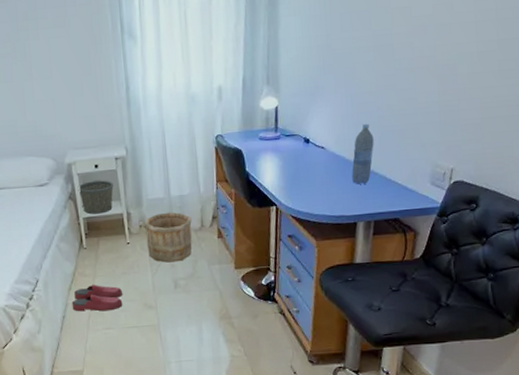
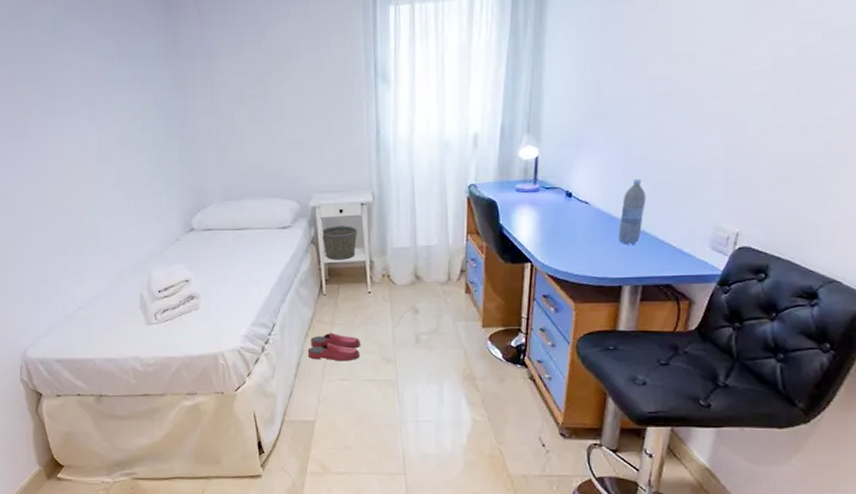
wooden bucket: present [144,212,192,263] -> none [387,262,438,315]

